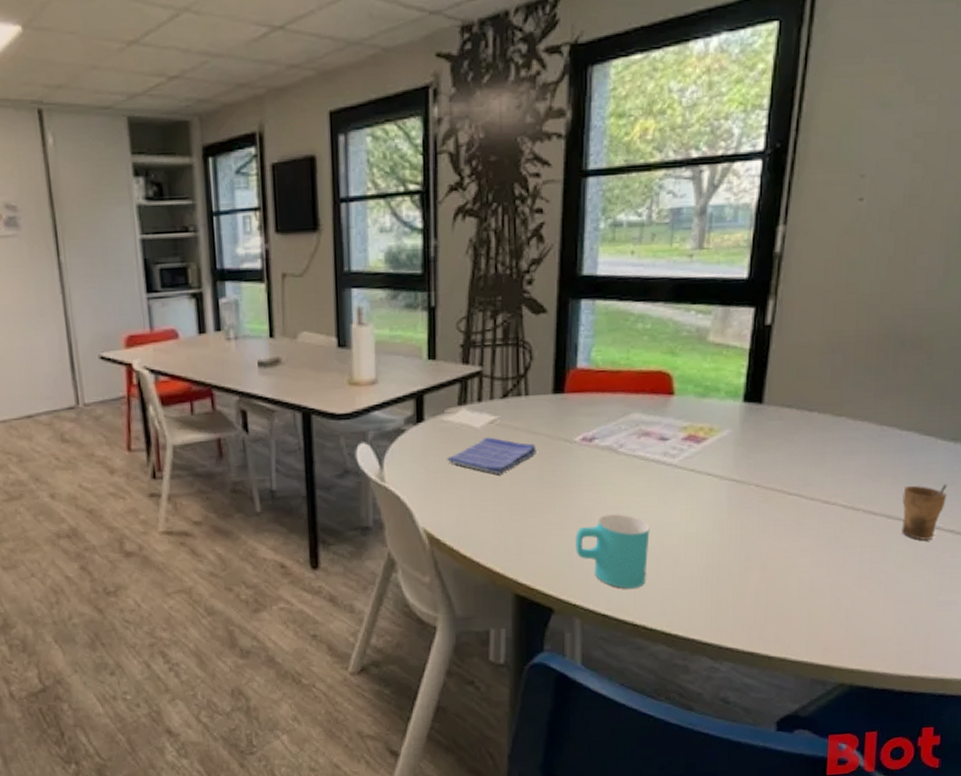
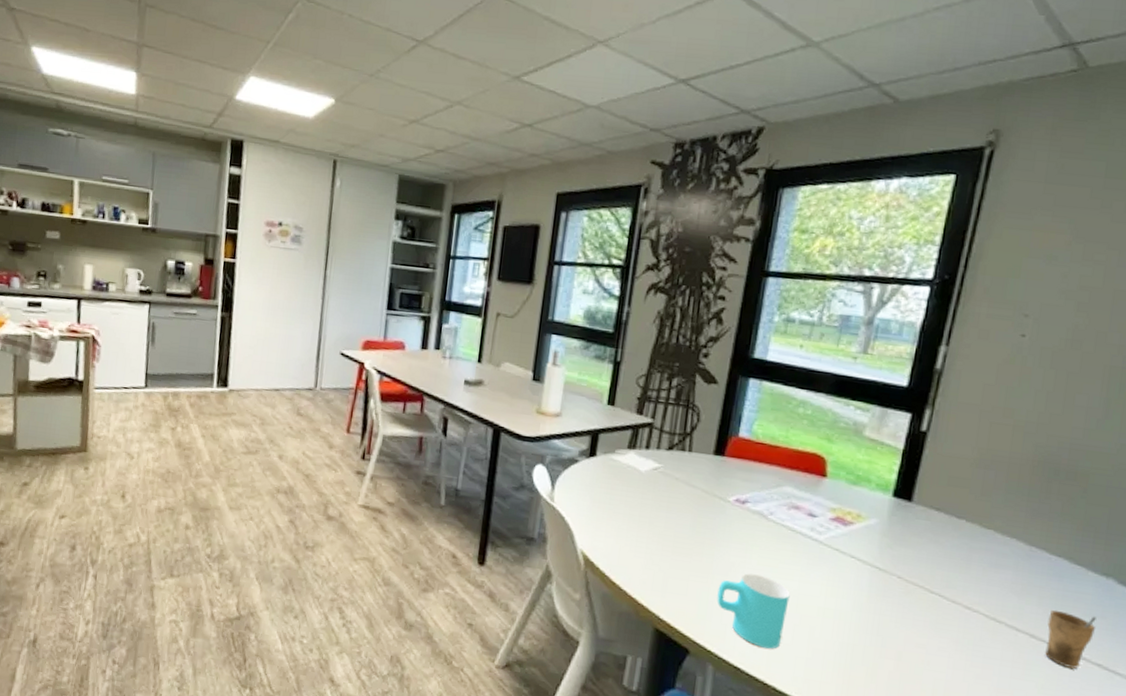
dish towel: present [447,437,537,475] -> none [611,481,693,517]

